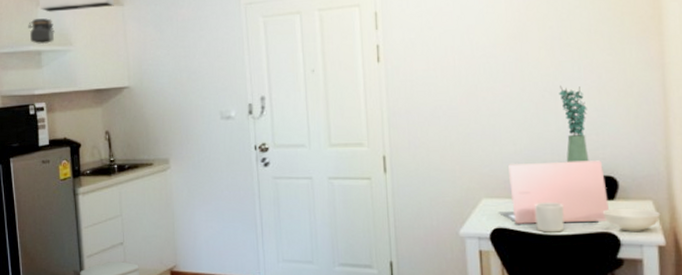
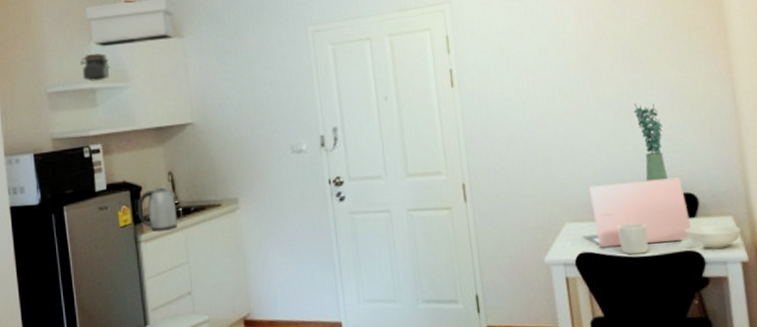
kettle: none [77,146,113,187] -> present [138,188,178,233]

